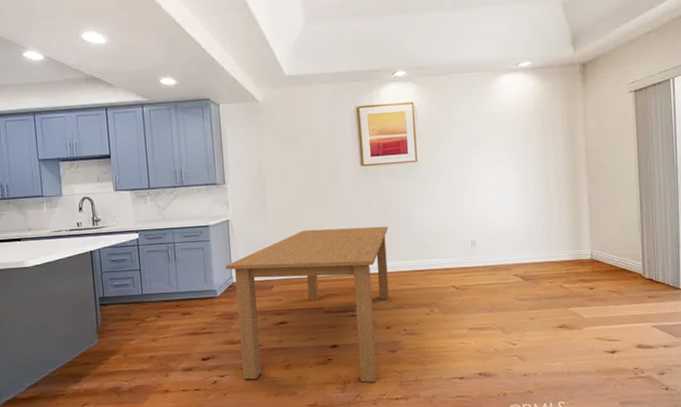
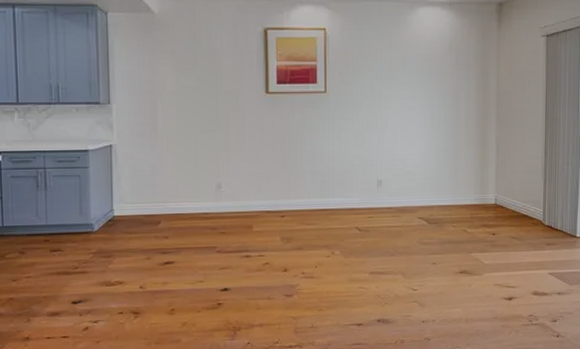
dining table: present [226,226,389,383] -> none [106,160,291,330]

